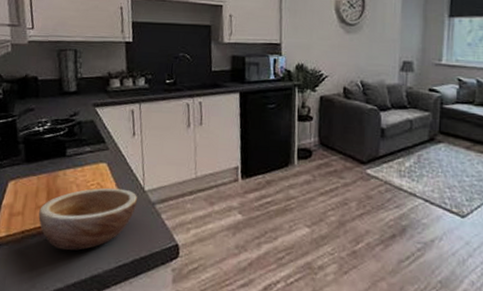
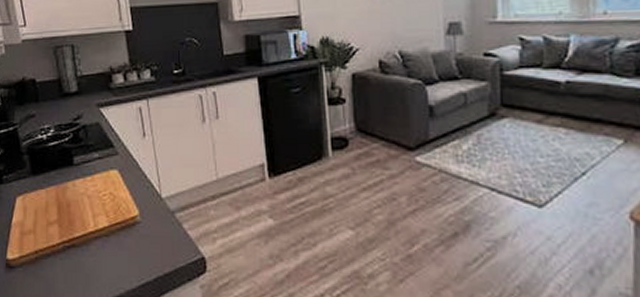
bowl: present [38,187,137,251] -> none [51,197,154,270]

